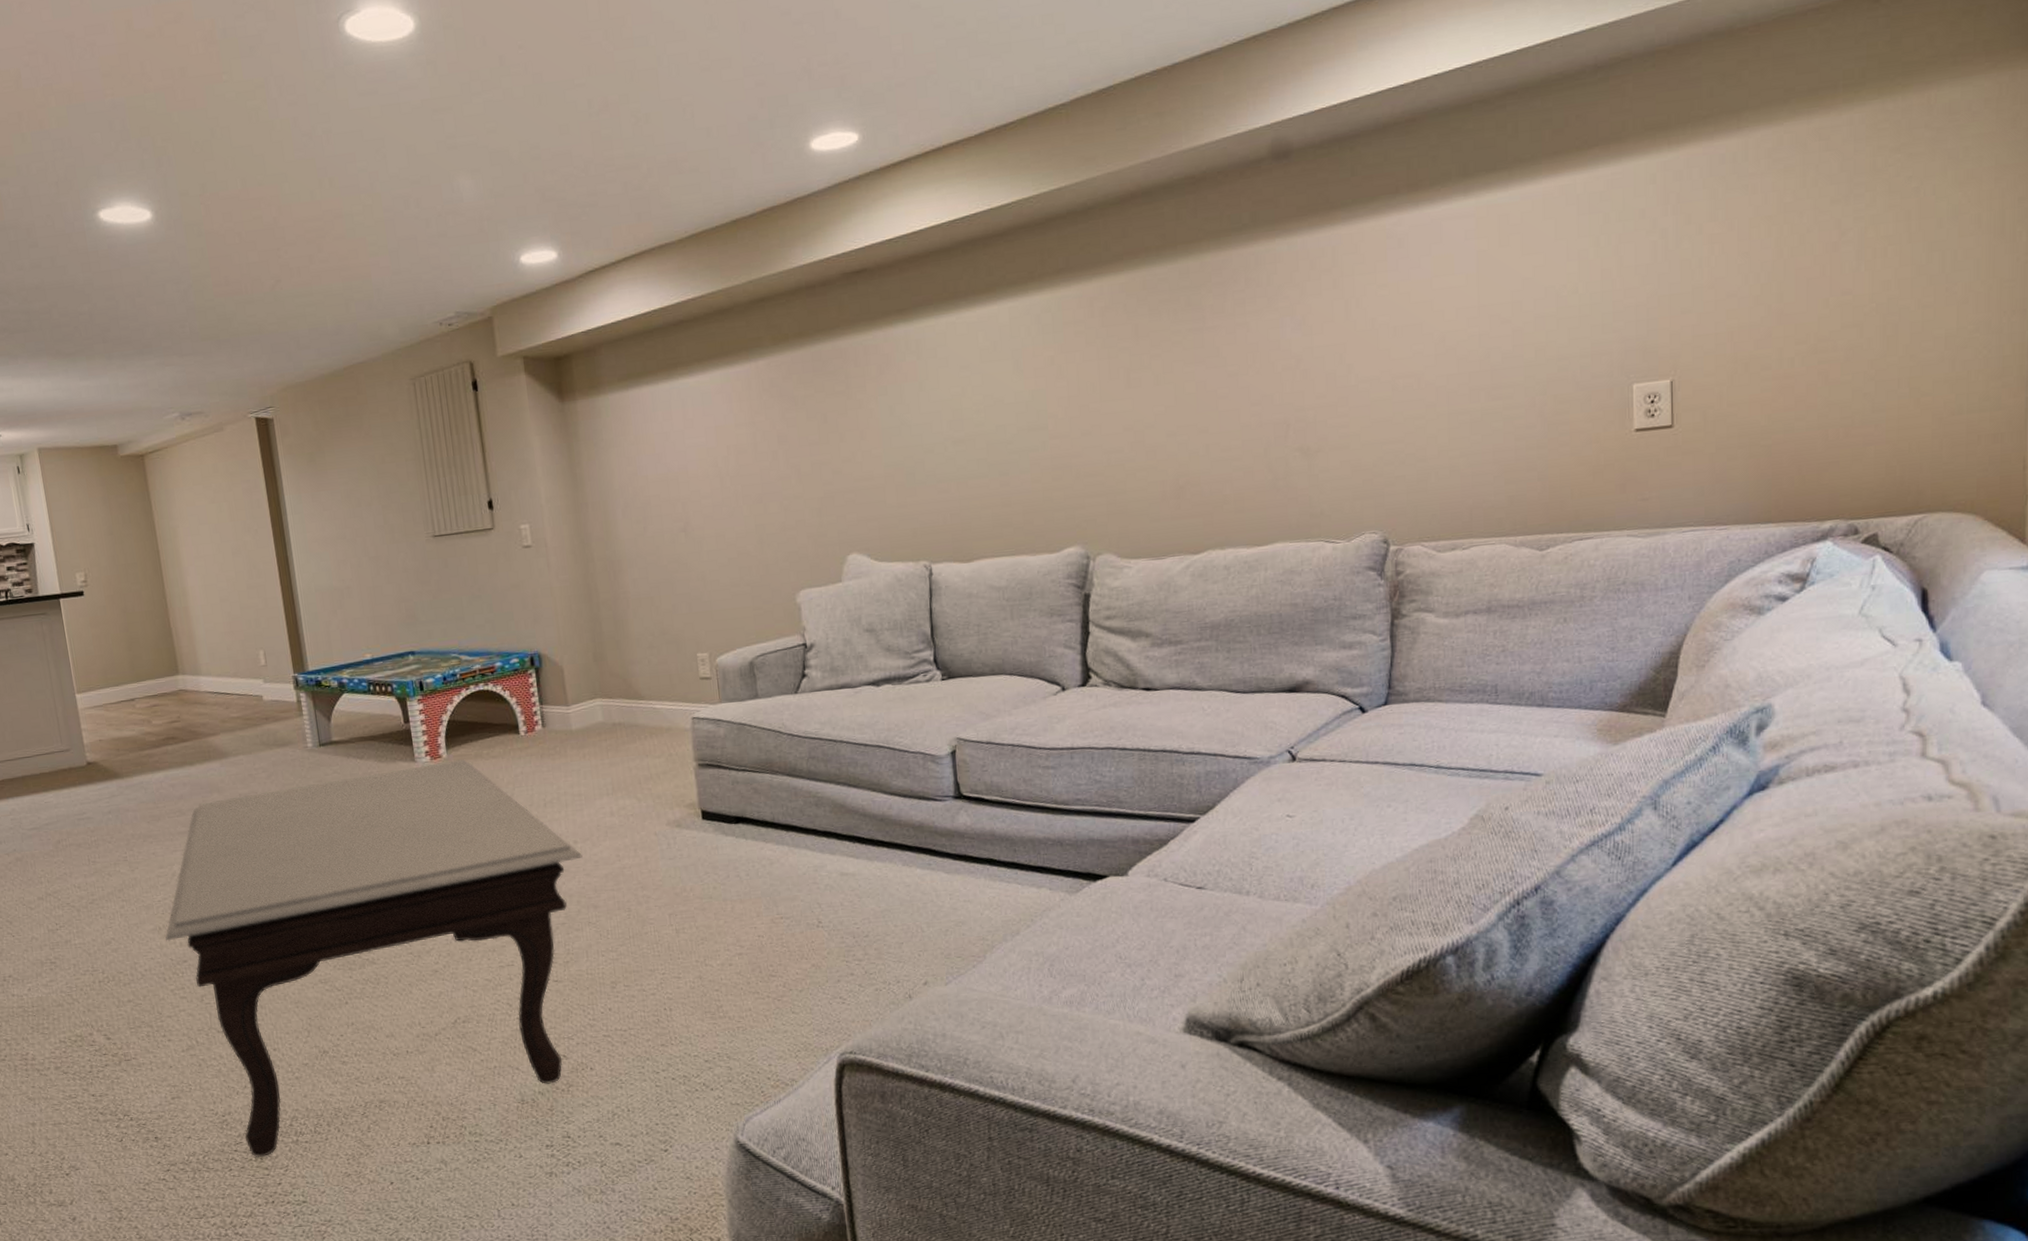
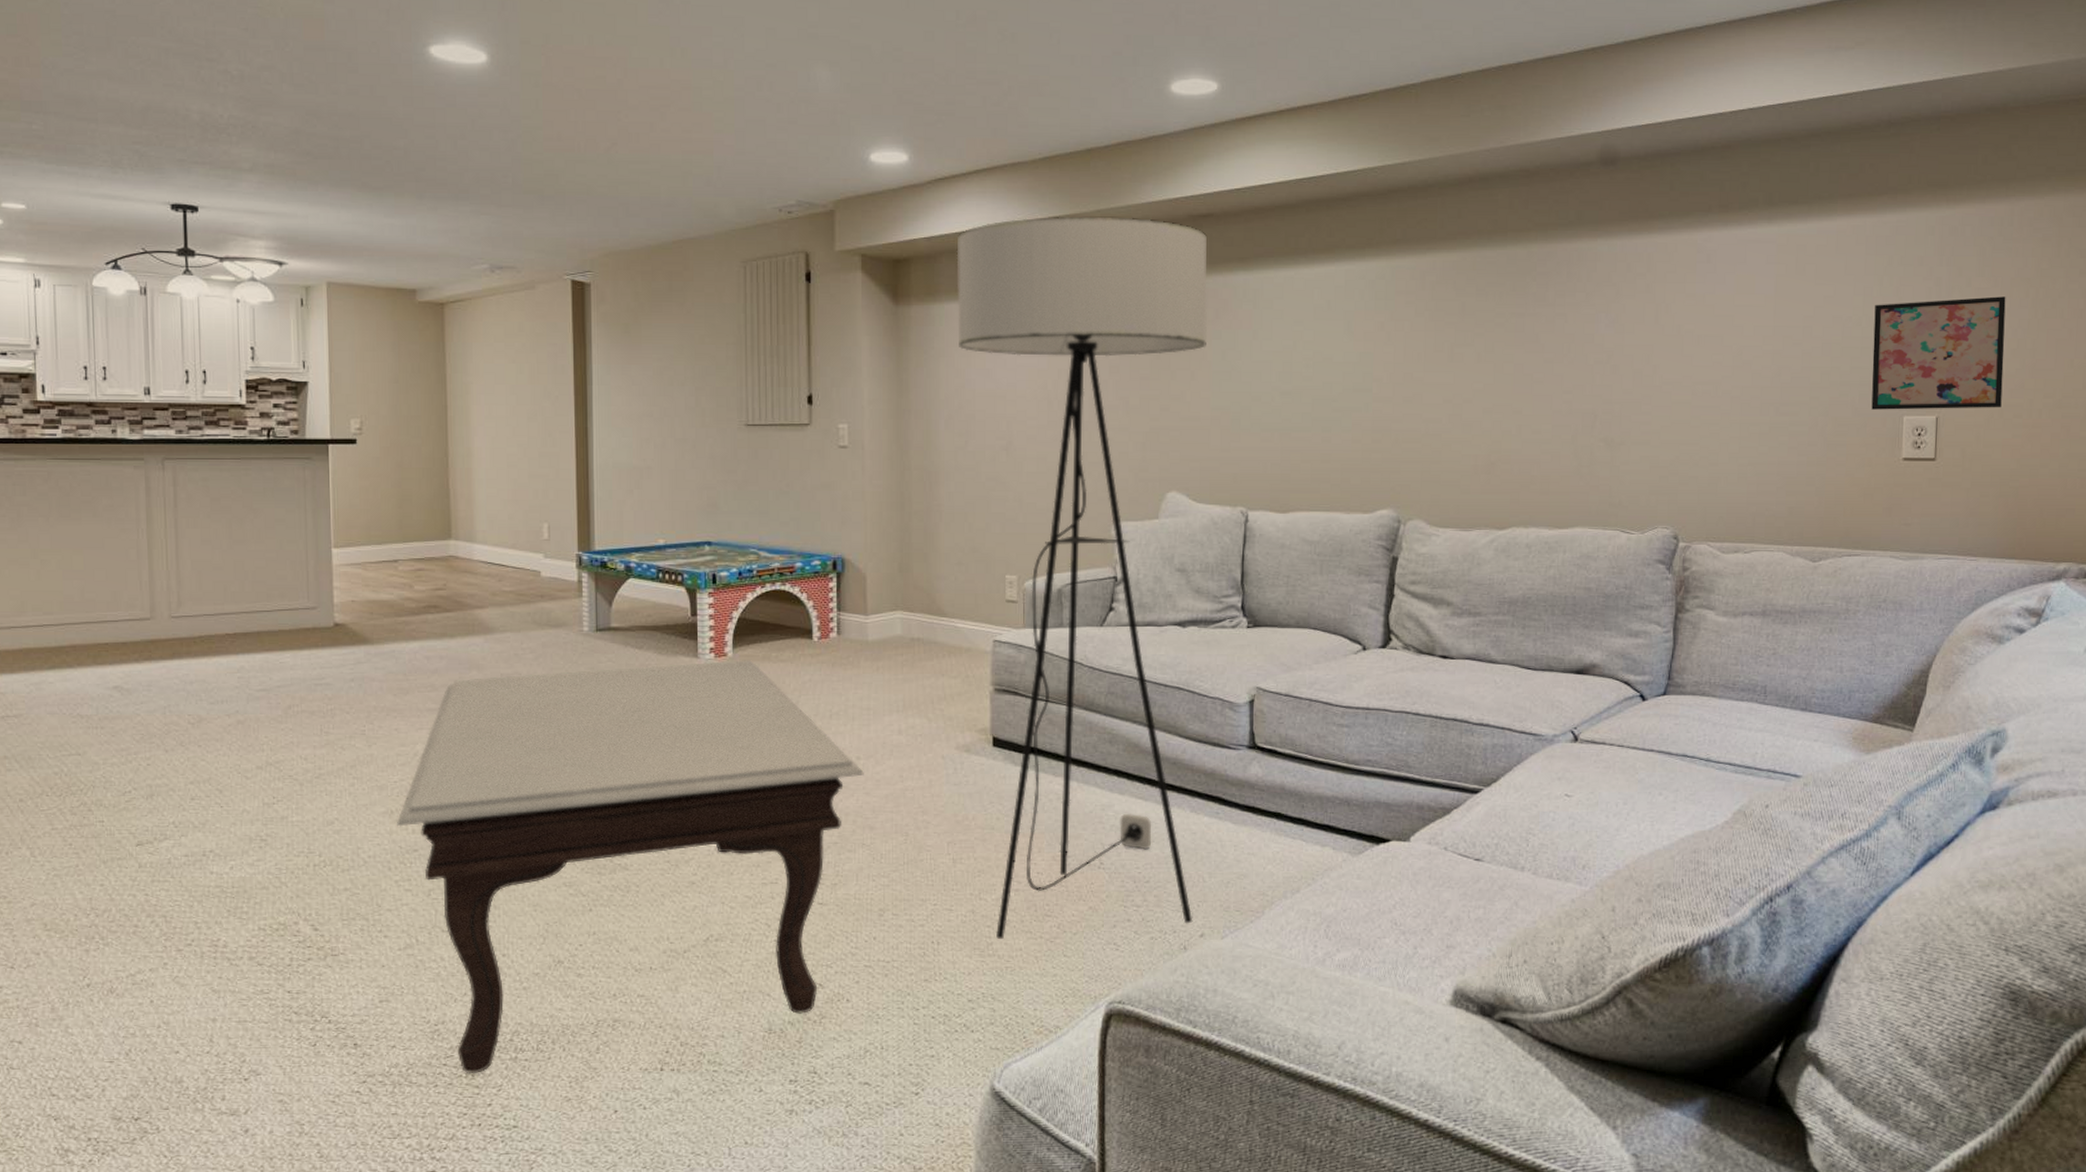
floor lamp: none [613,282,916,1001] -> present [956,216,1207,939]
wall art: none [1592,239,1746,382] -> present [1871,296,2006,410]

